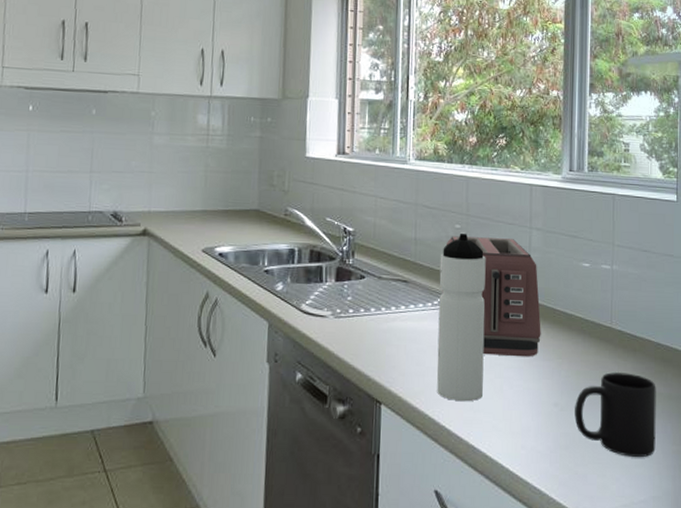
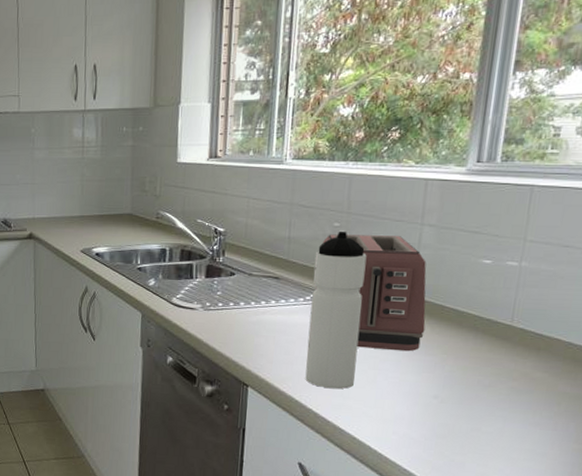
mug: present [574,372,656,457] -> none [456,369,561,452]

